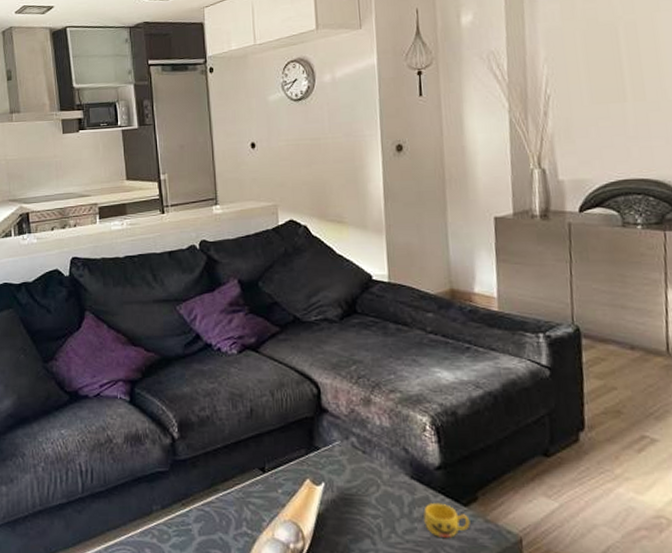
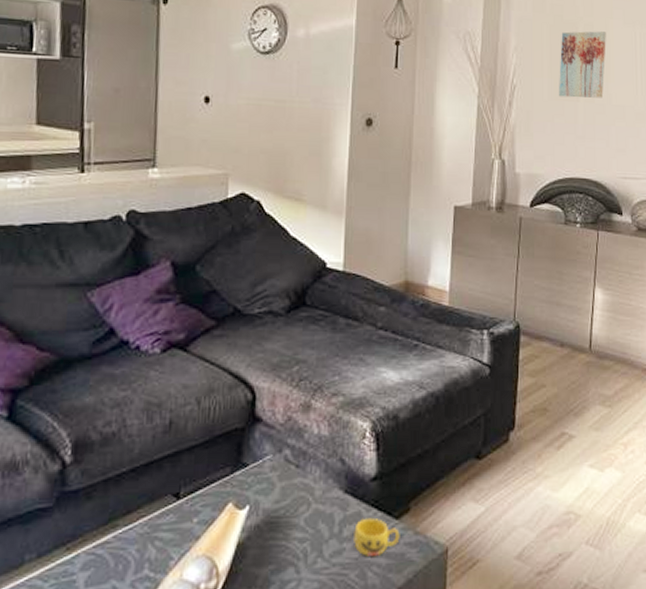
wall art: none [598,26,657,100] -> present [558,31,606,98]

